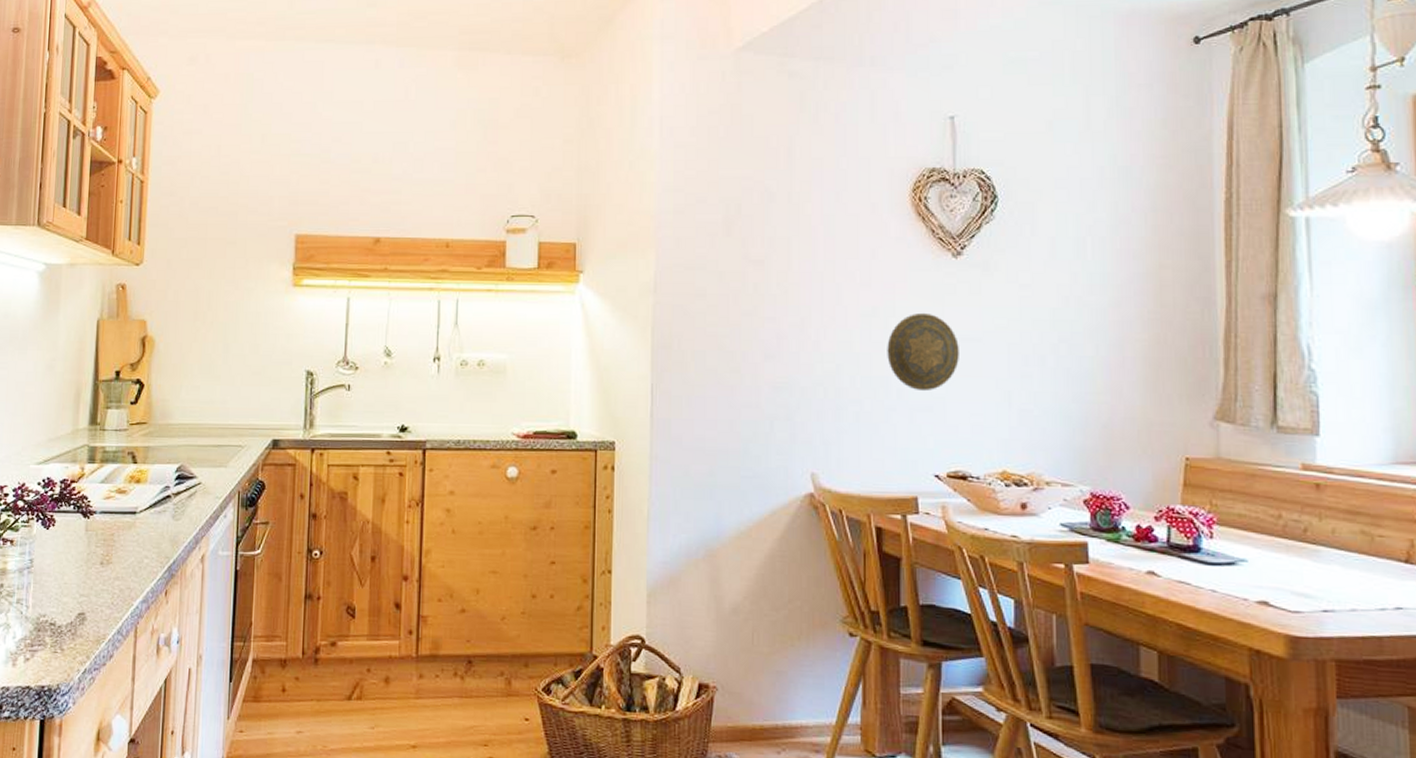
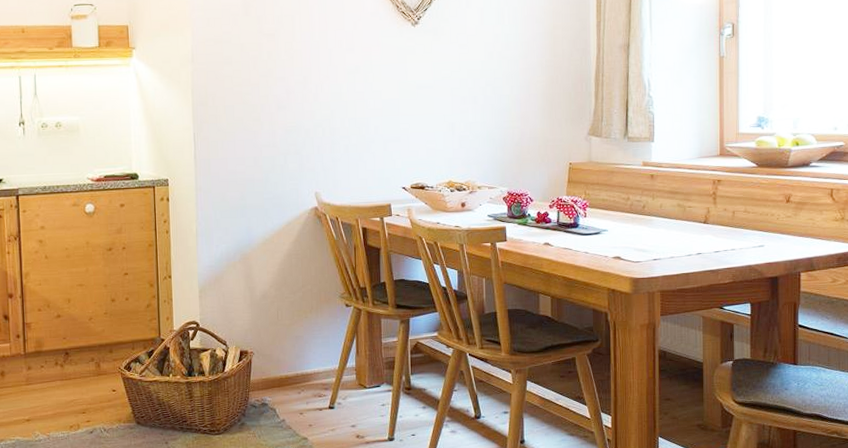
decorative plate: present [887,312,959,392] -> none [366,68,418,127]

